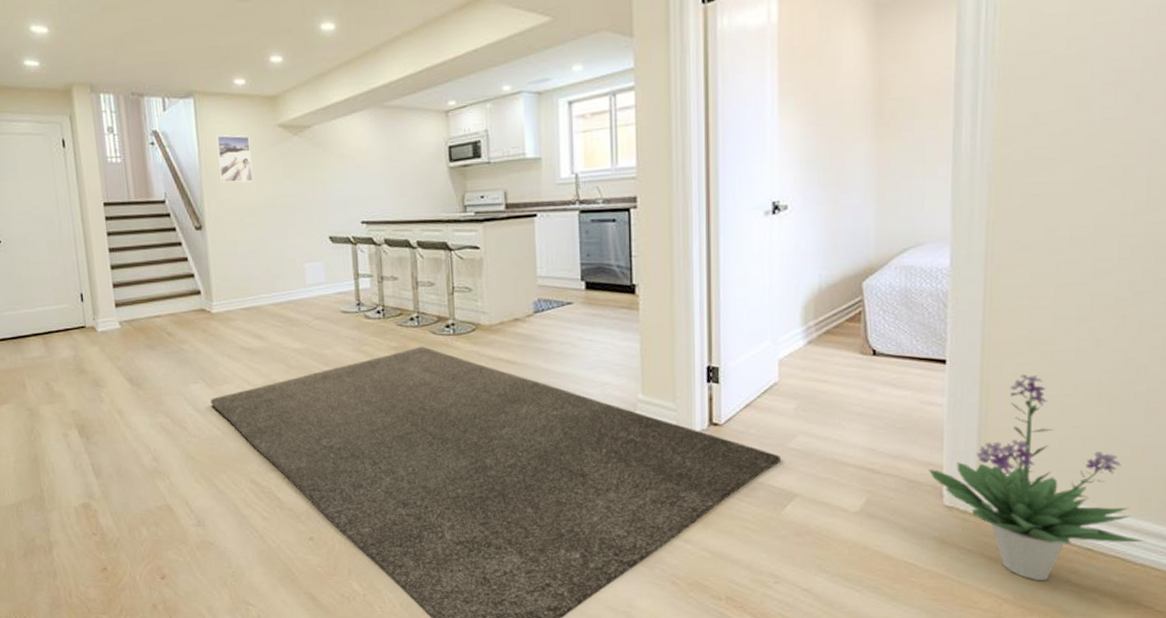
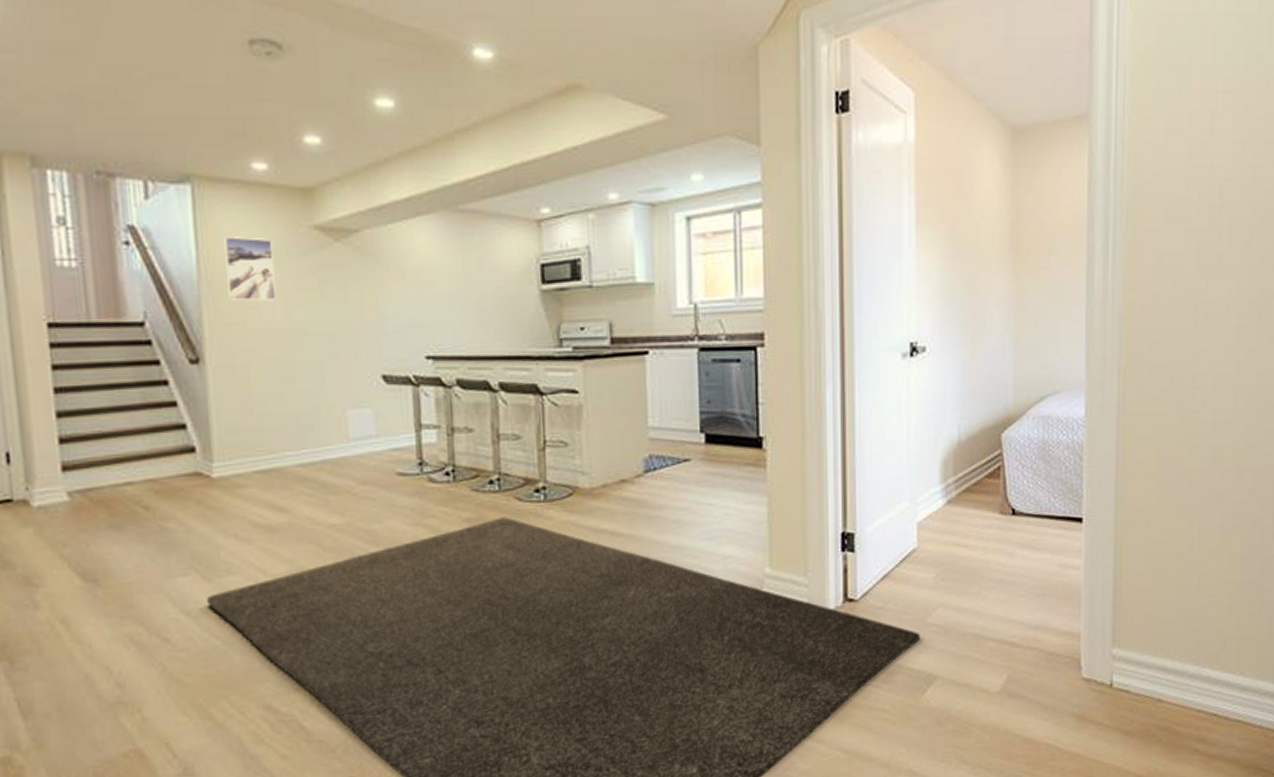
potted plant: present [928,373,1146,581] -> none [1066,531,1263,753]

